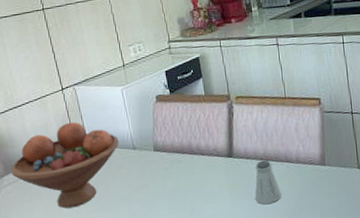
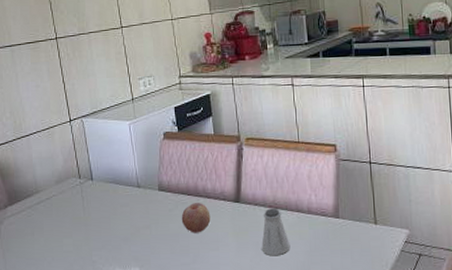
fruit bowl: present [11,122,119,209] -> none [15,155,124,245]
fruit: none [177,160,206,189] -> present [181,203,211,233]

